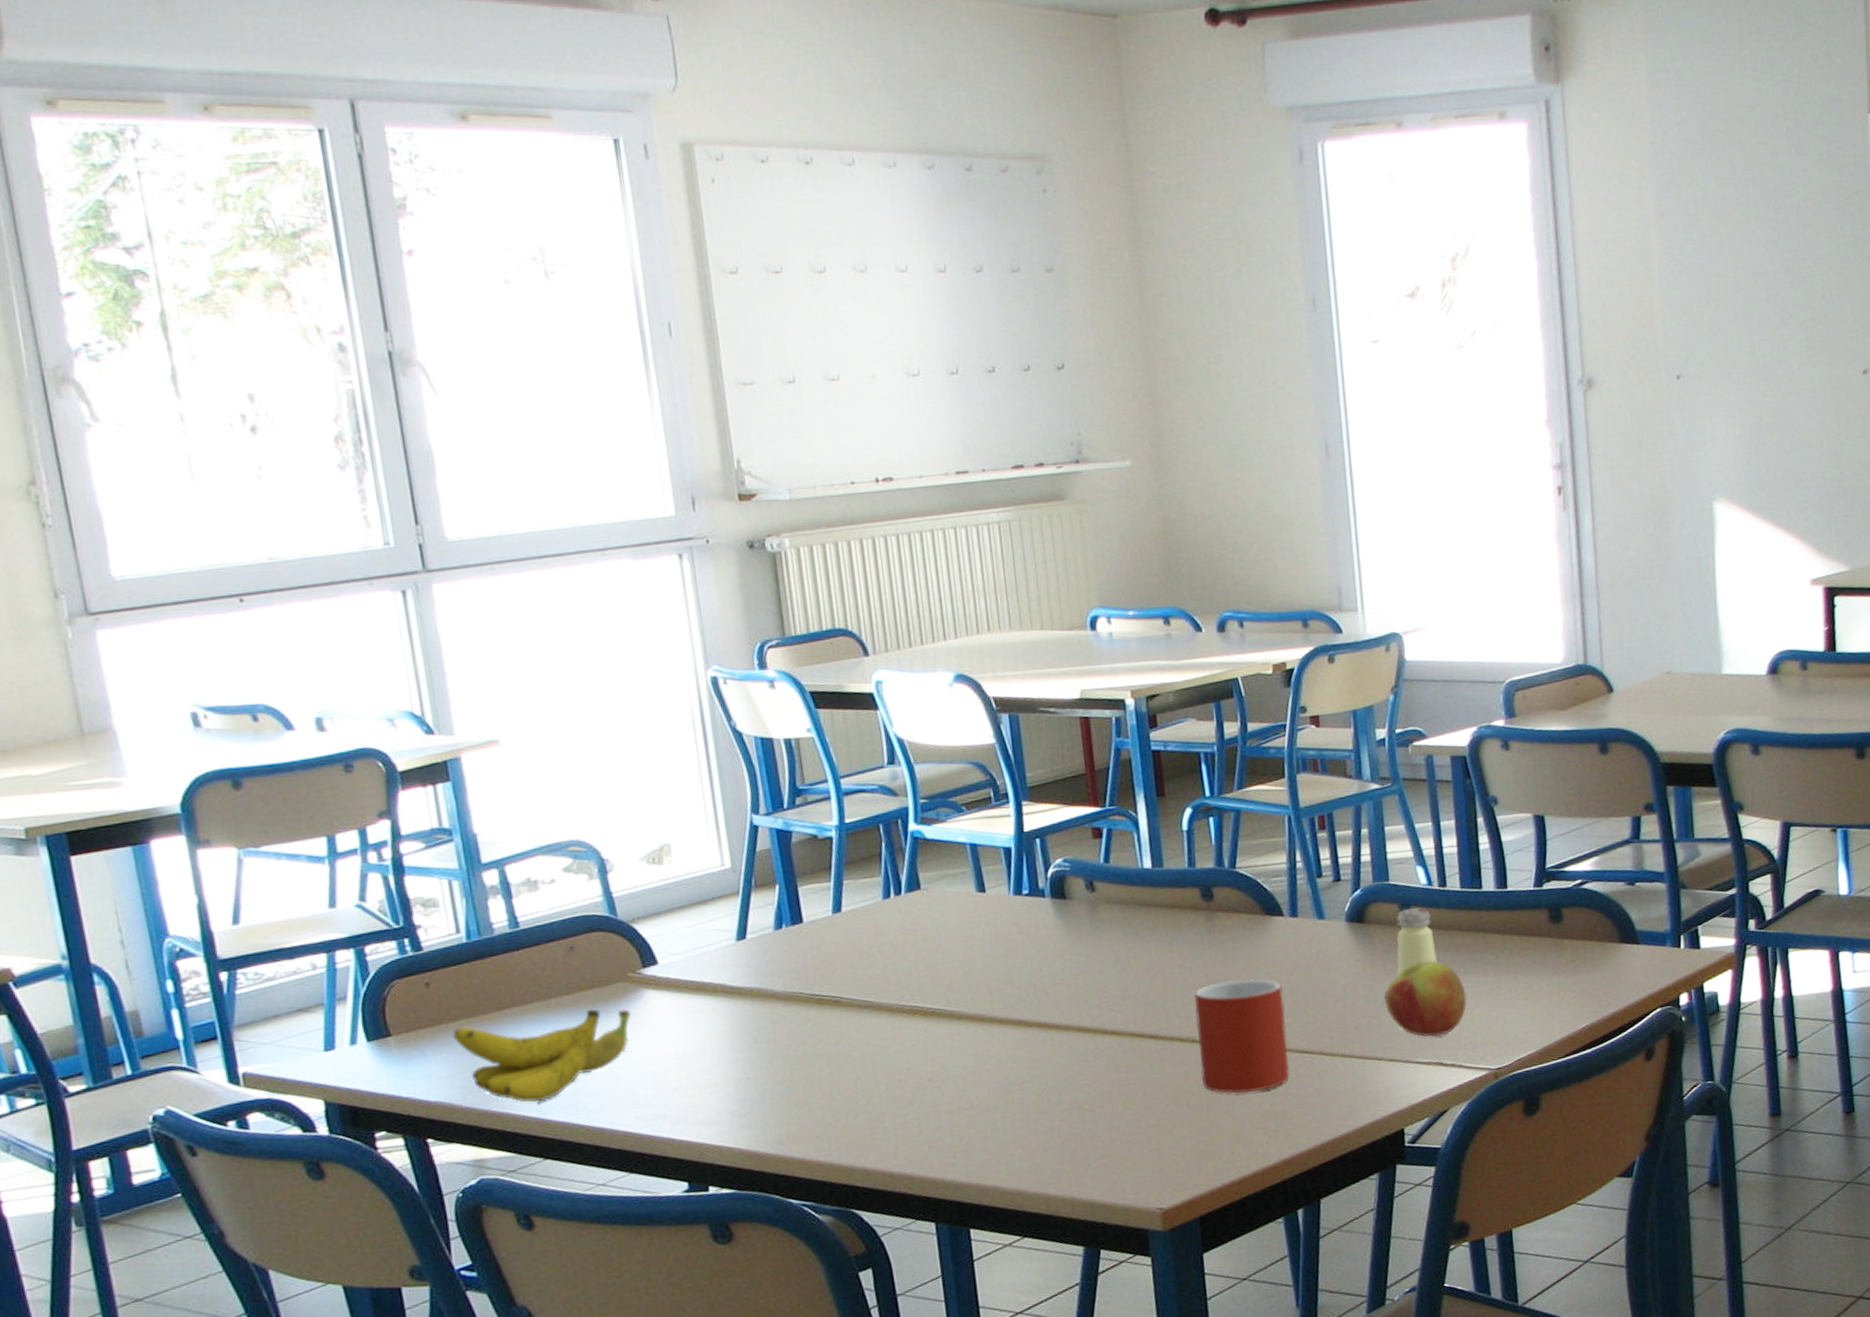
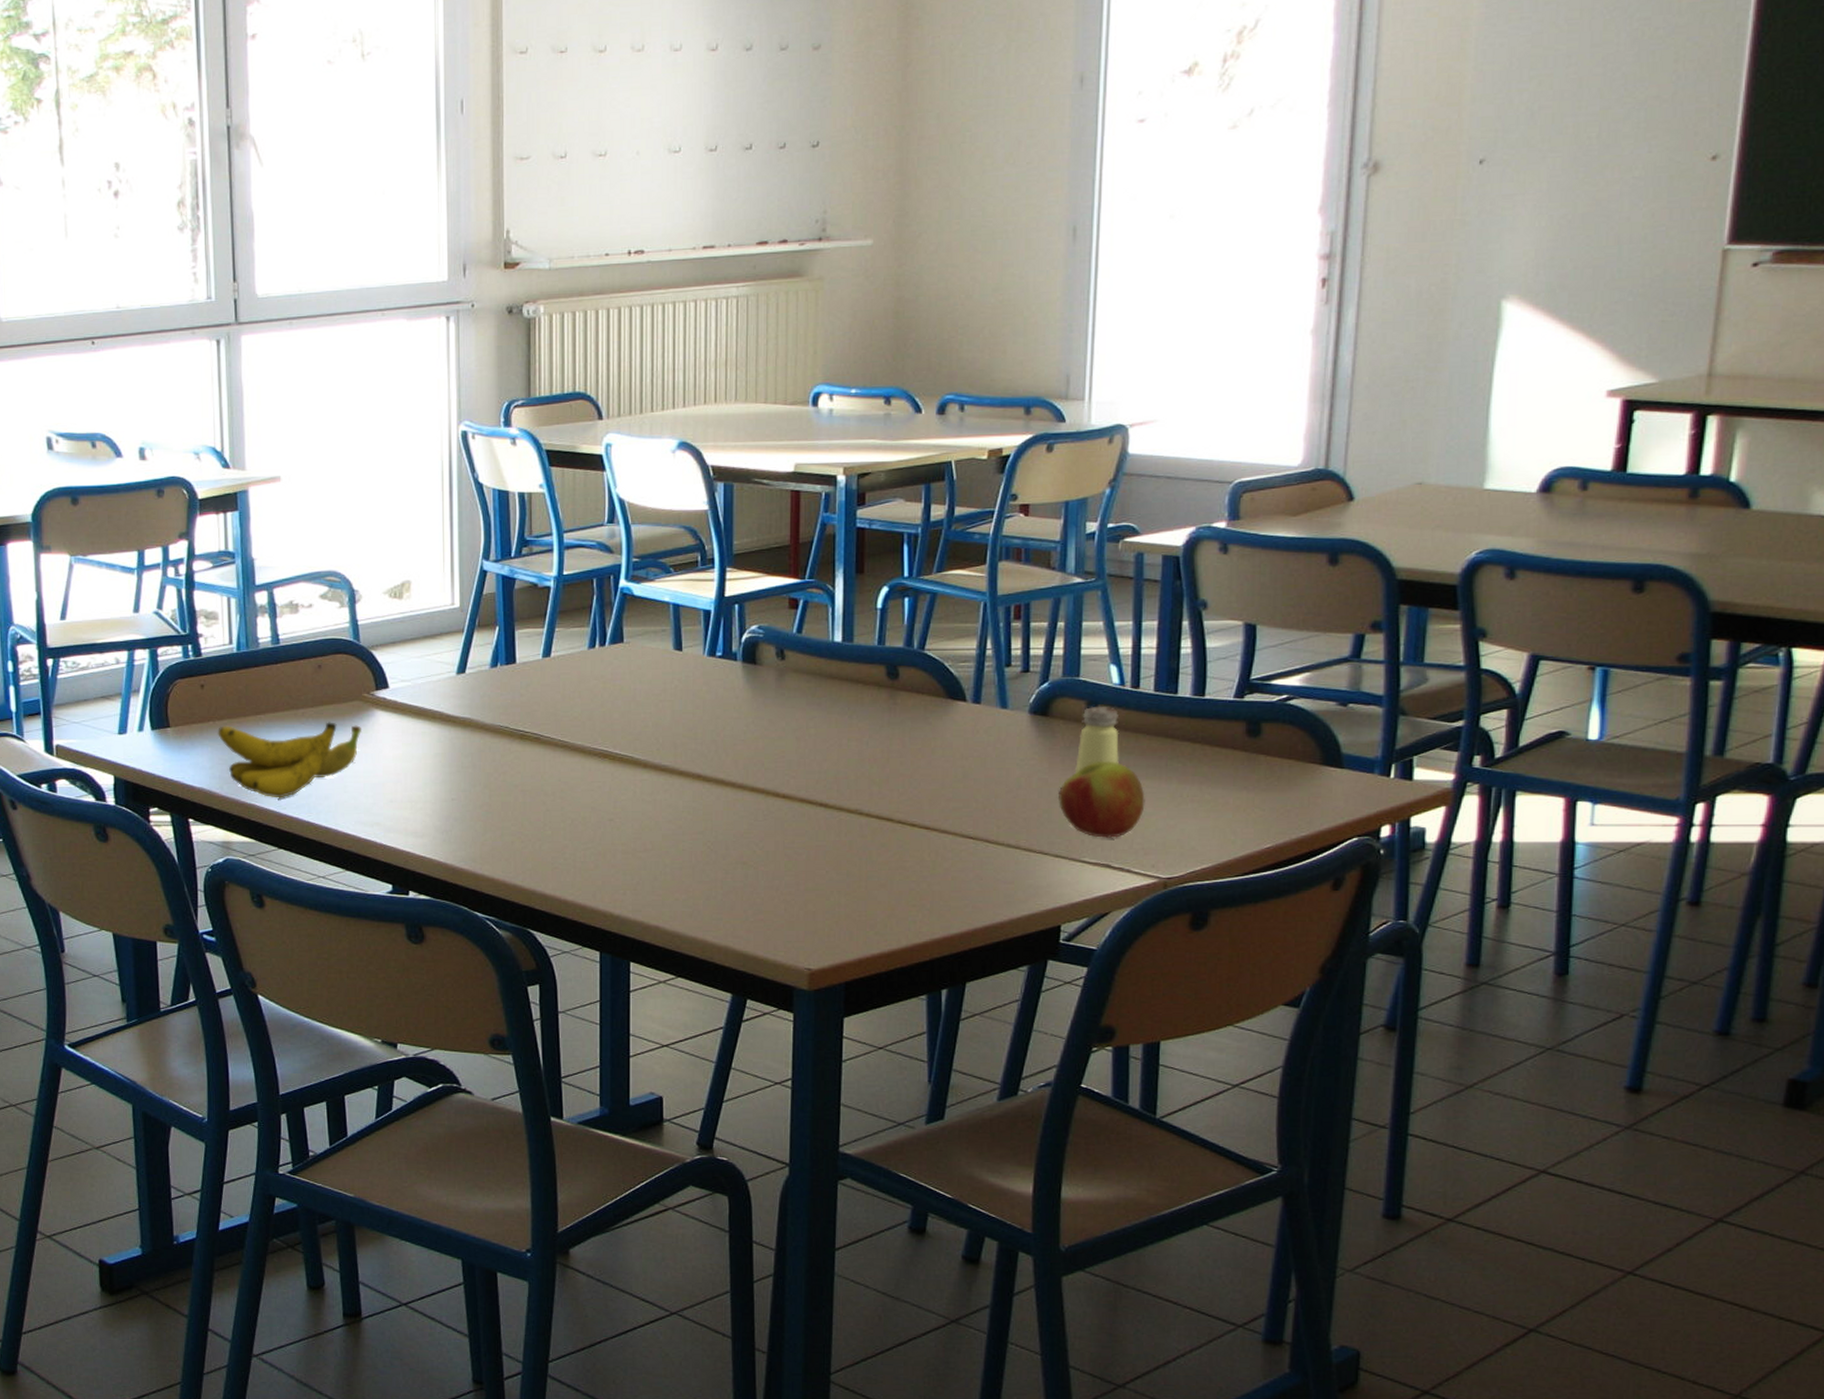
mug: present [1194,979,1290,1094] -> none [864,759,955,870]

